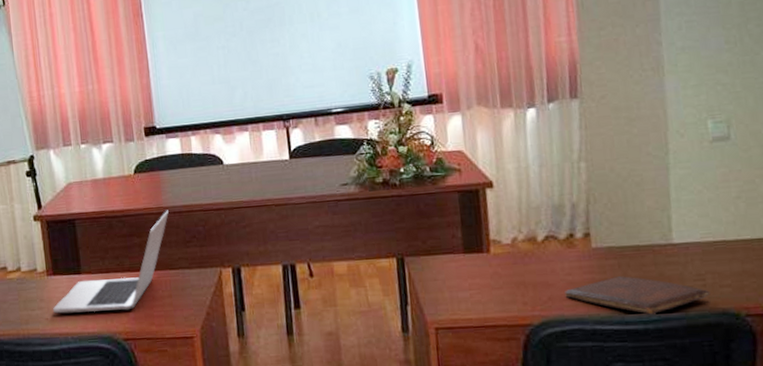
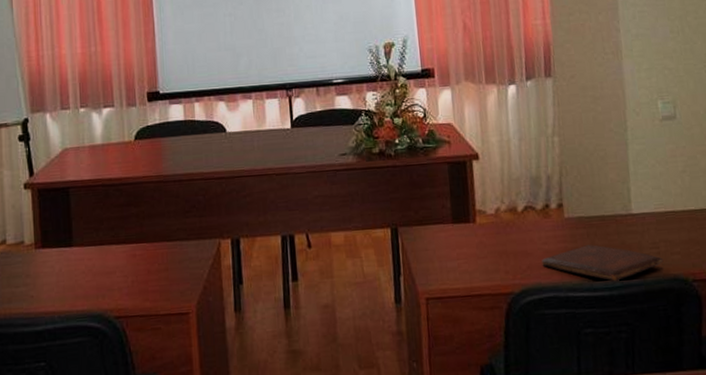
laptop: present [53,210,169,314] -> none [40,178,169,291]

